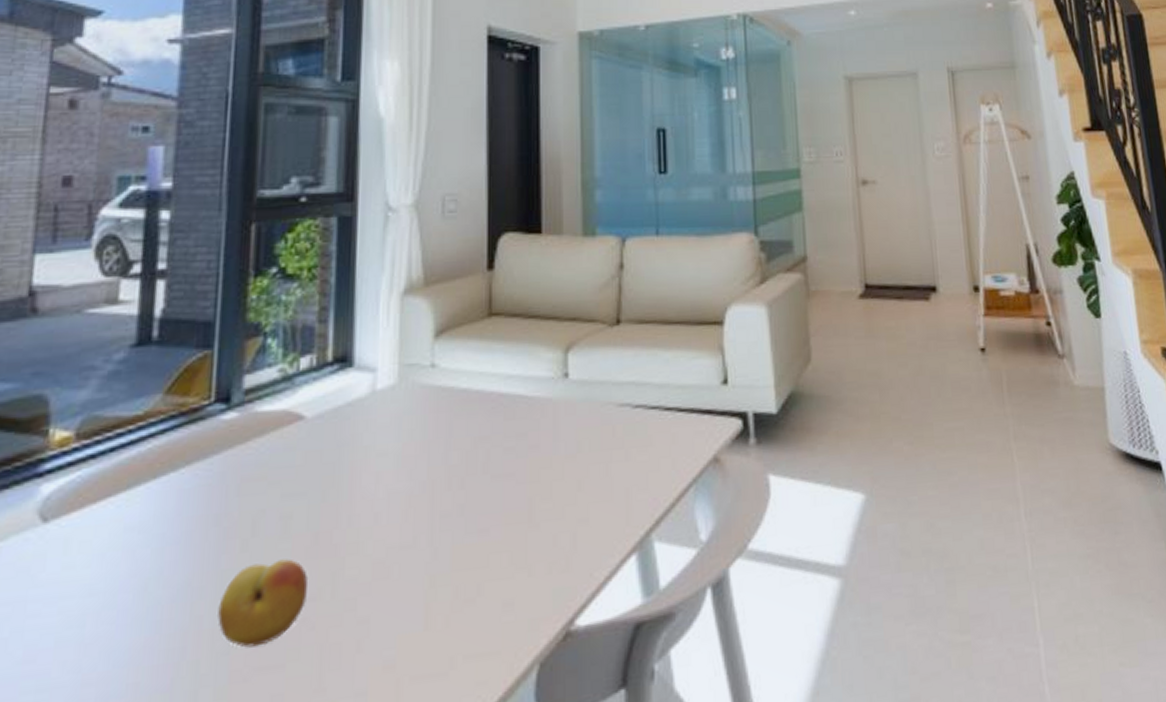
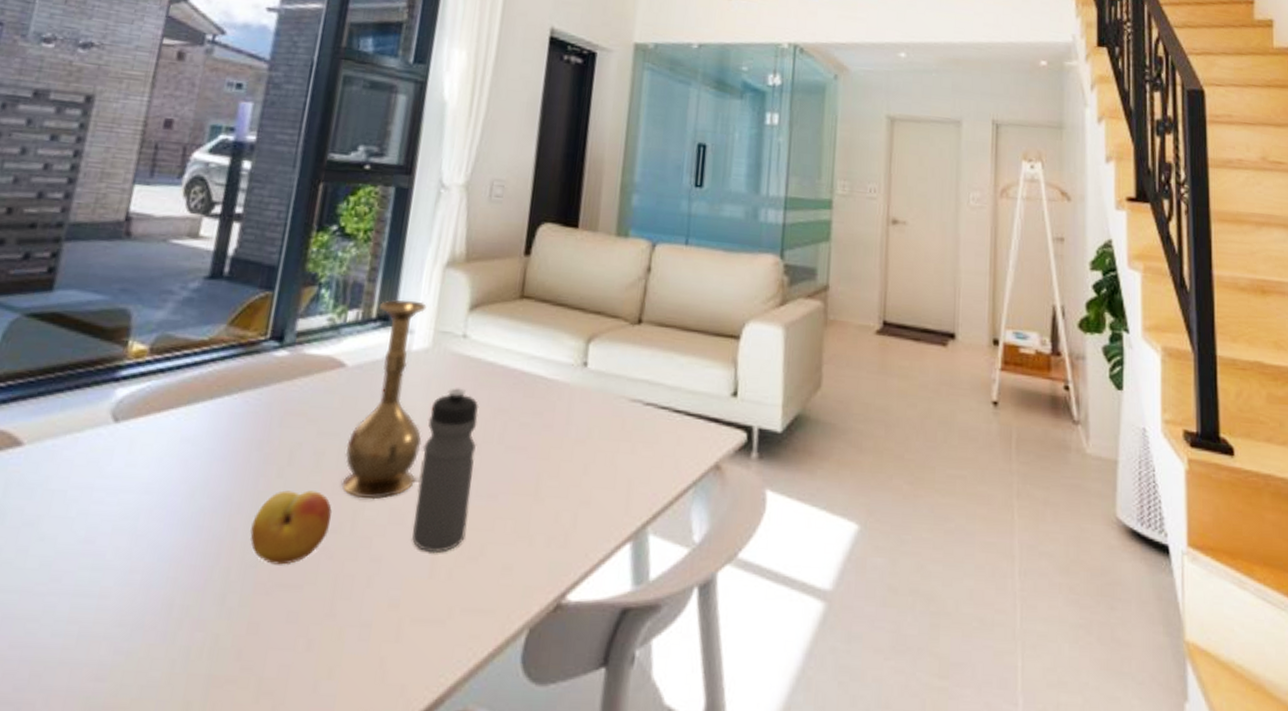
vase: none [315,335,399,559] -> present [342,299,427,500]
water bottle: none [400,421,460,604] -> present [412,388,479,554]

